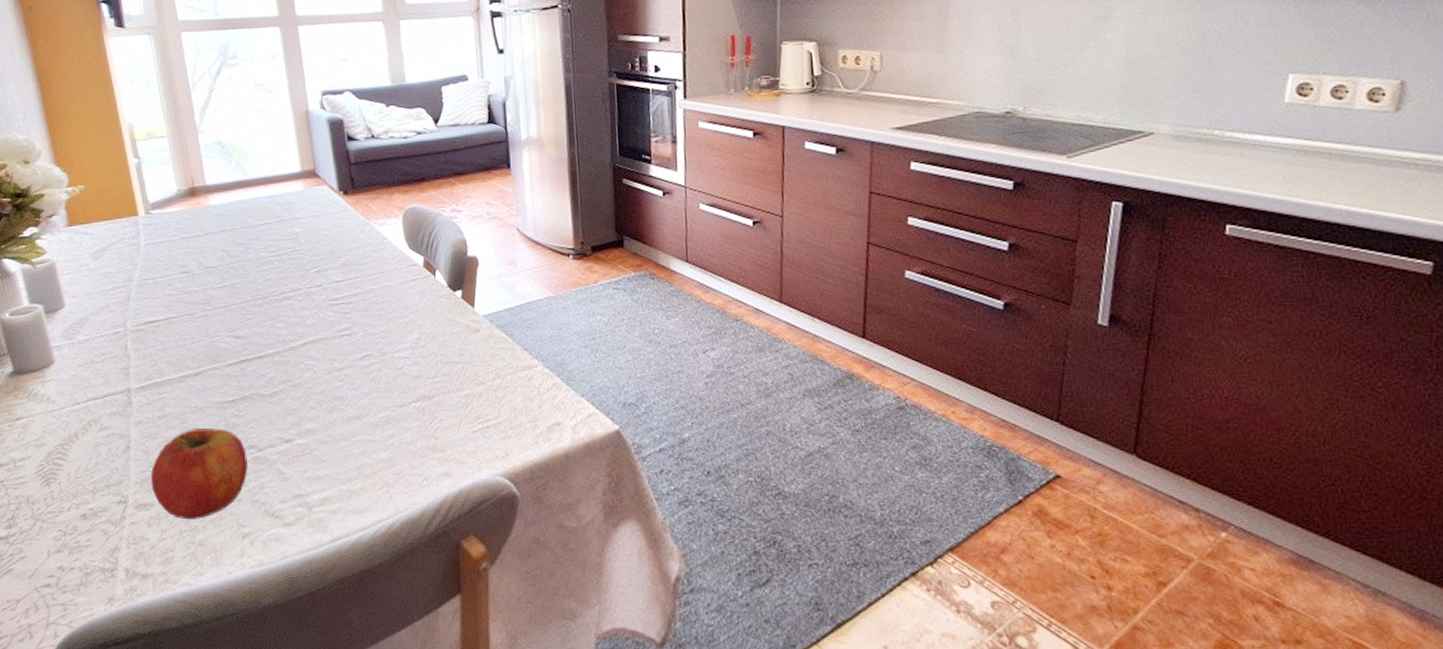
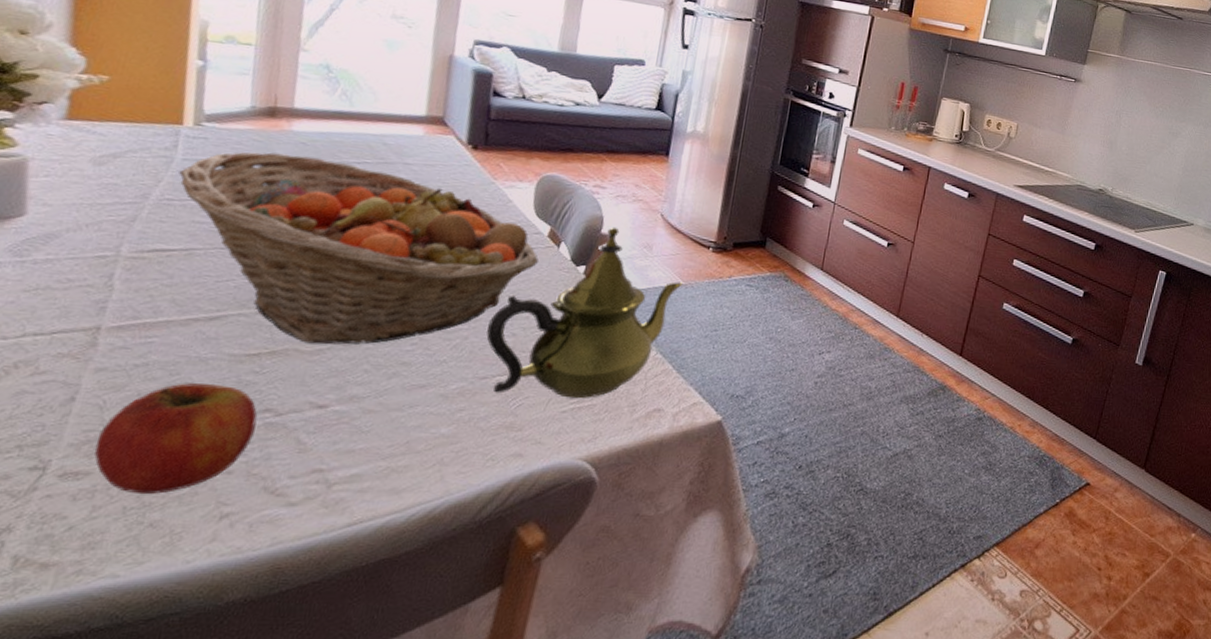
fruit basket: none [146,225,421,388] -> present [179,152,539,345]
teapot: none [394,248,553,419] -> present [486,226,683,399]

